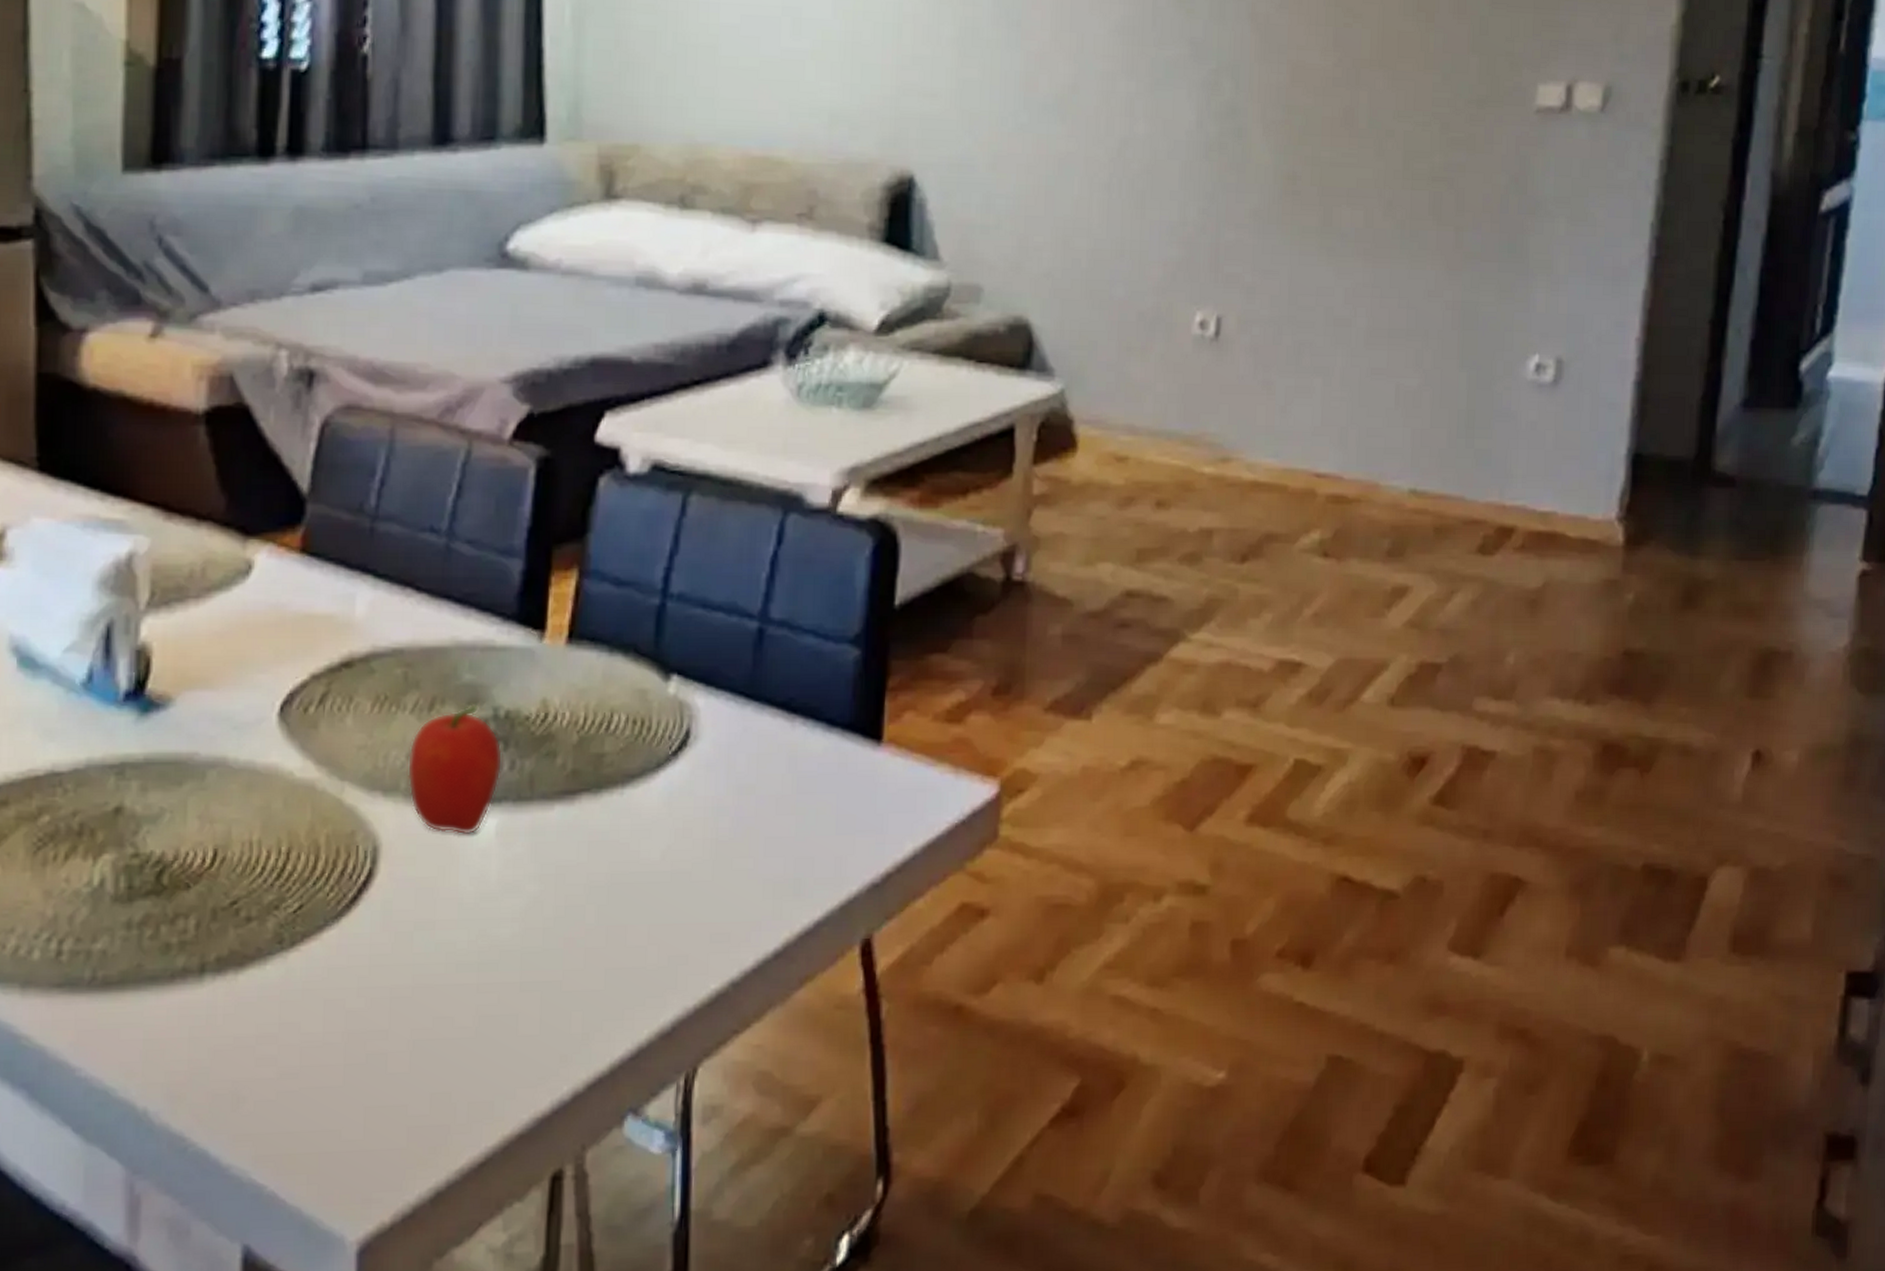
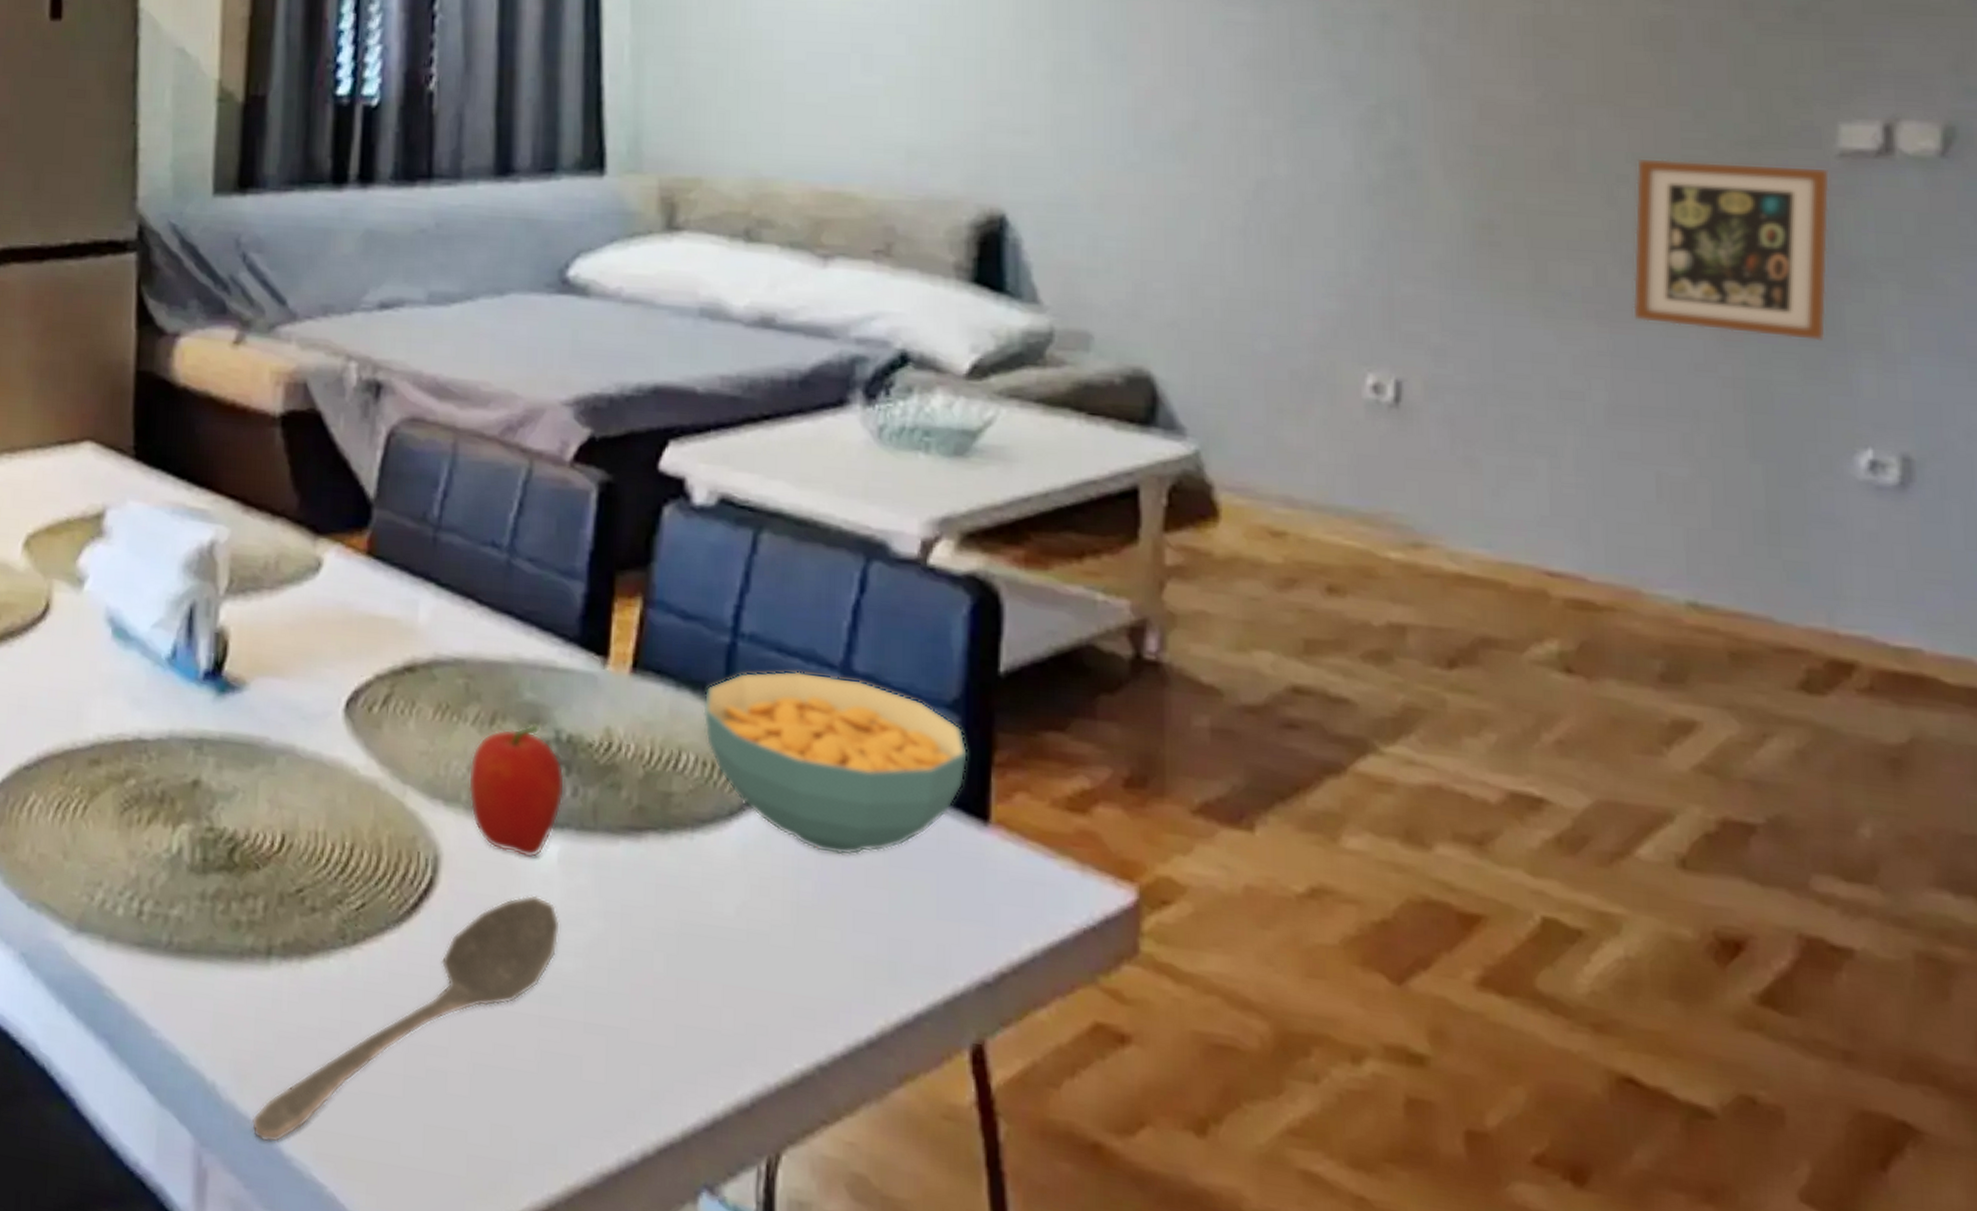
stirrer: none [186,870,498,1157] -> present [251,894,561,1143]
cereal bowl: none [634,624,867,790] -> present [703,670,969,856]
picture frame: none [1390,115,1529,268] -> present [1632,158,1831,342]

